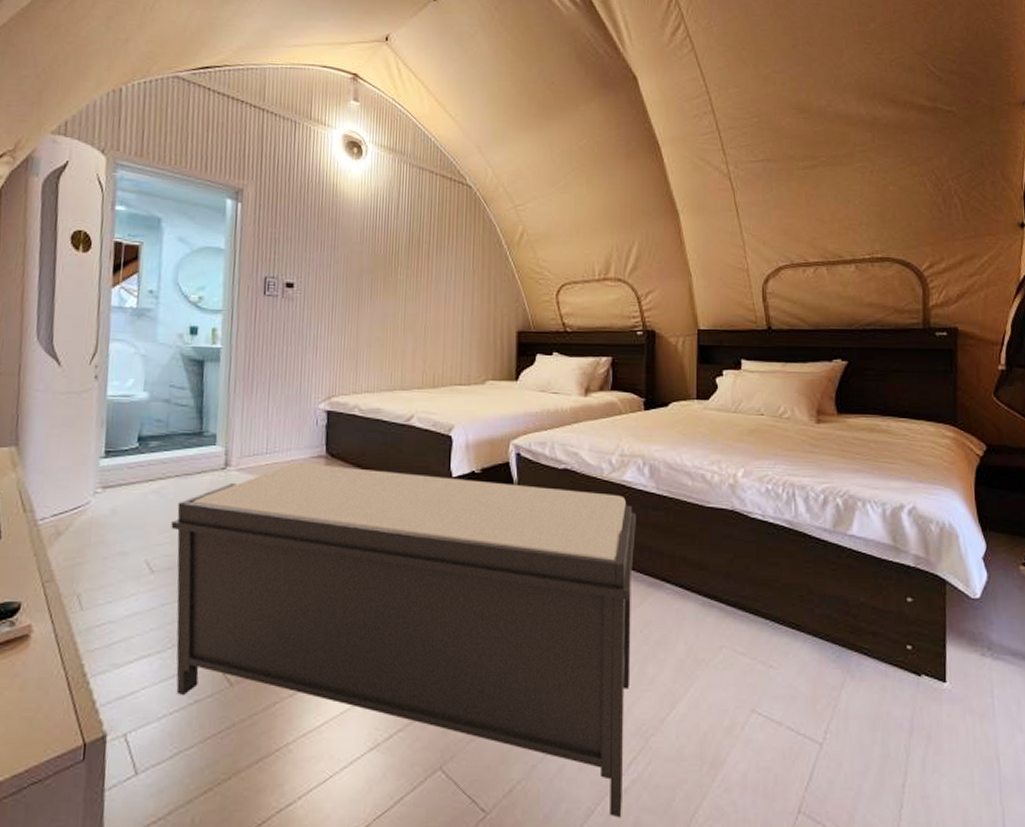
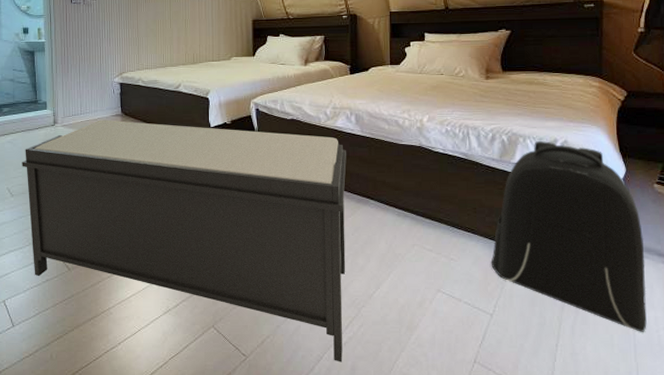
backpack: none [820,507,1014,765] -> present [490,141,647,332]

